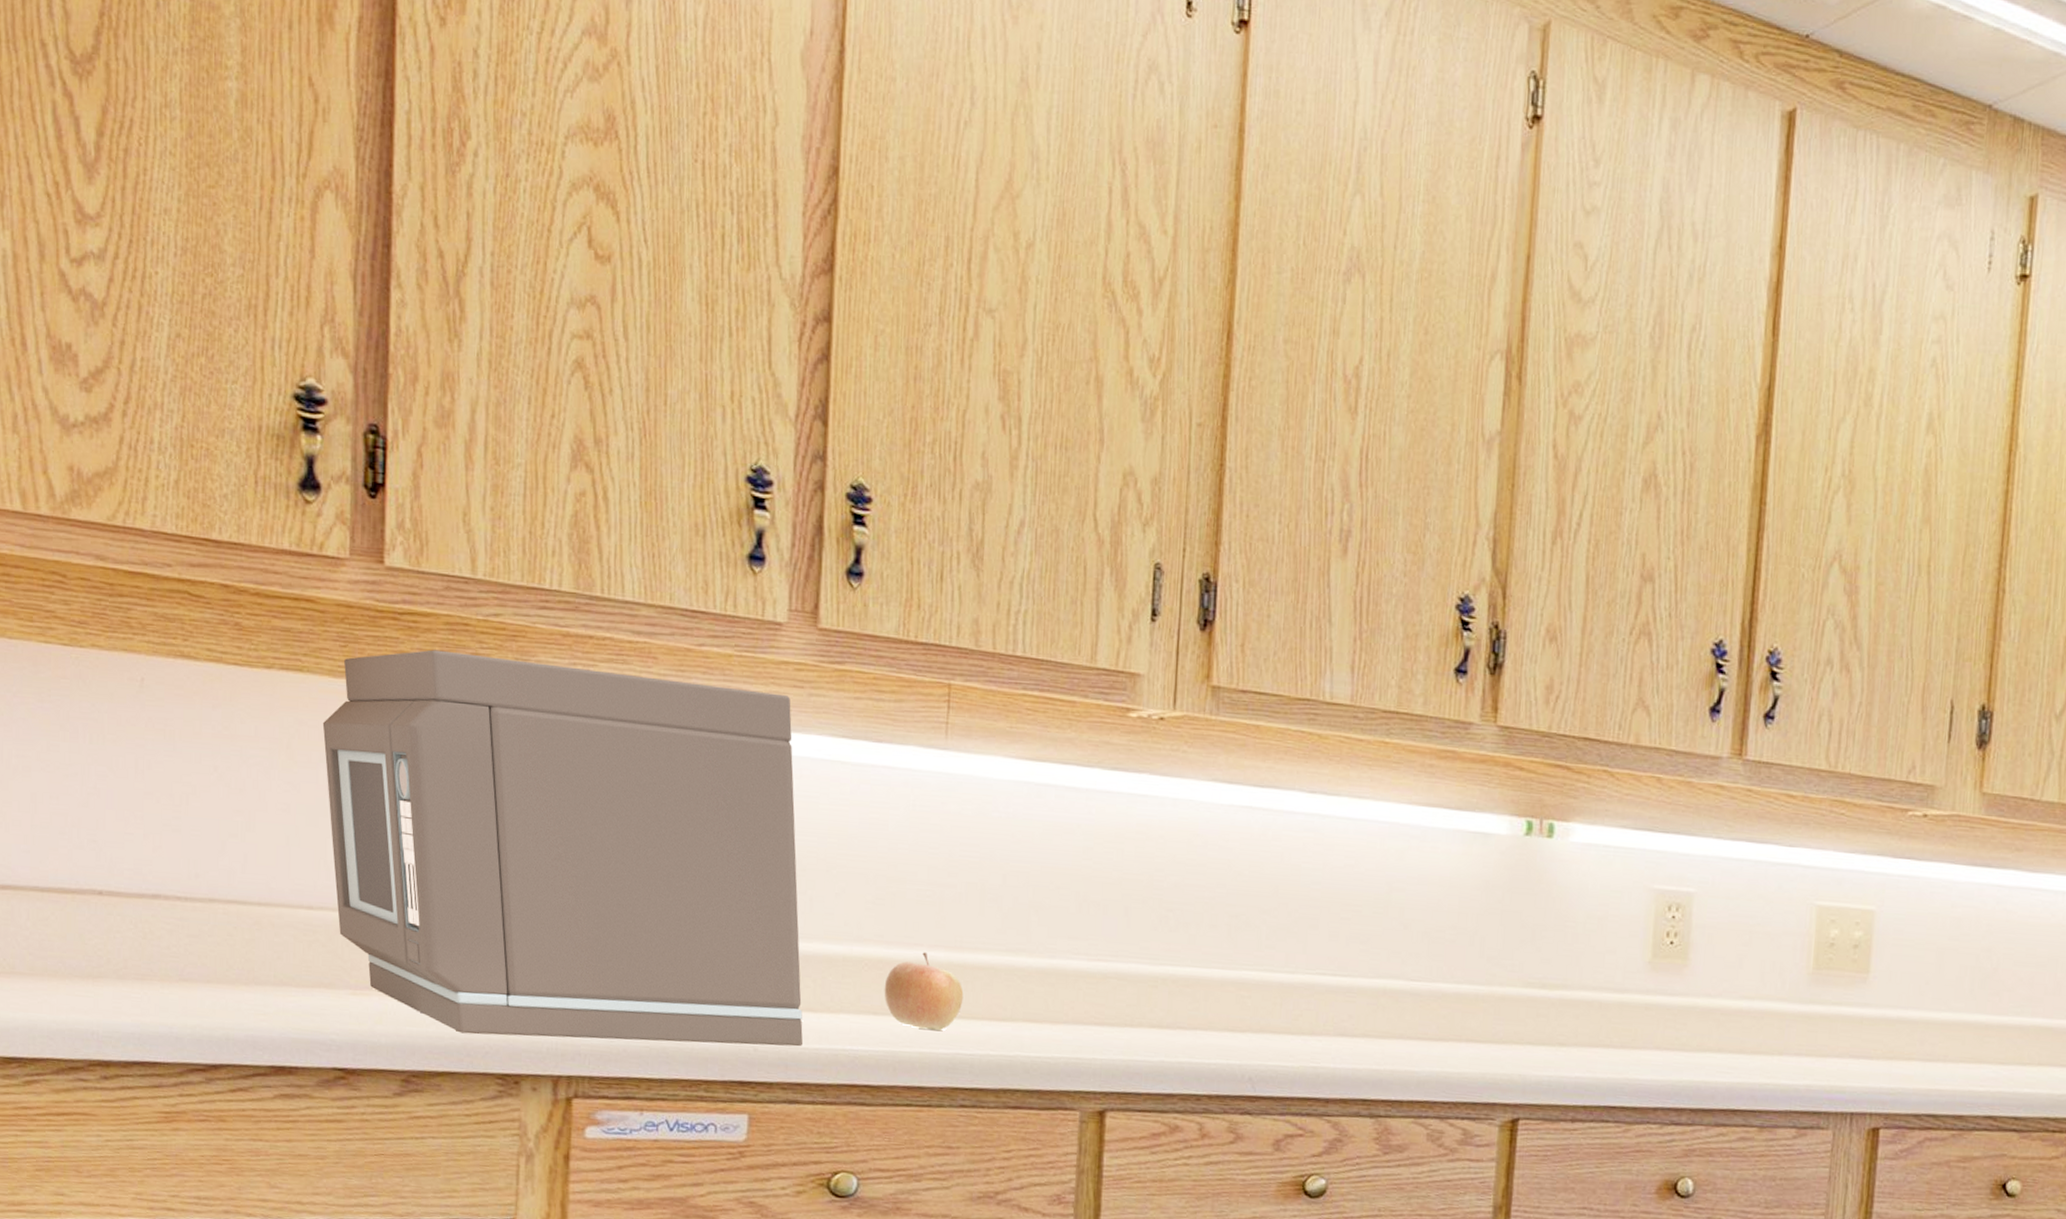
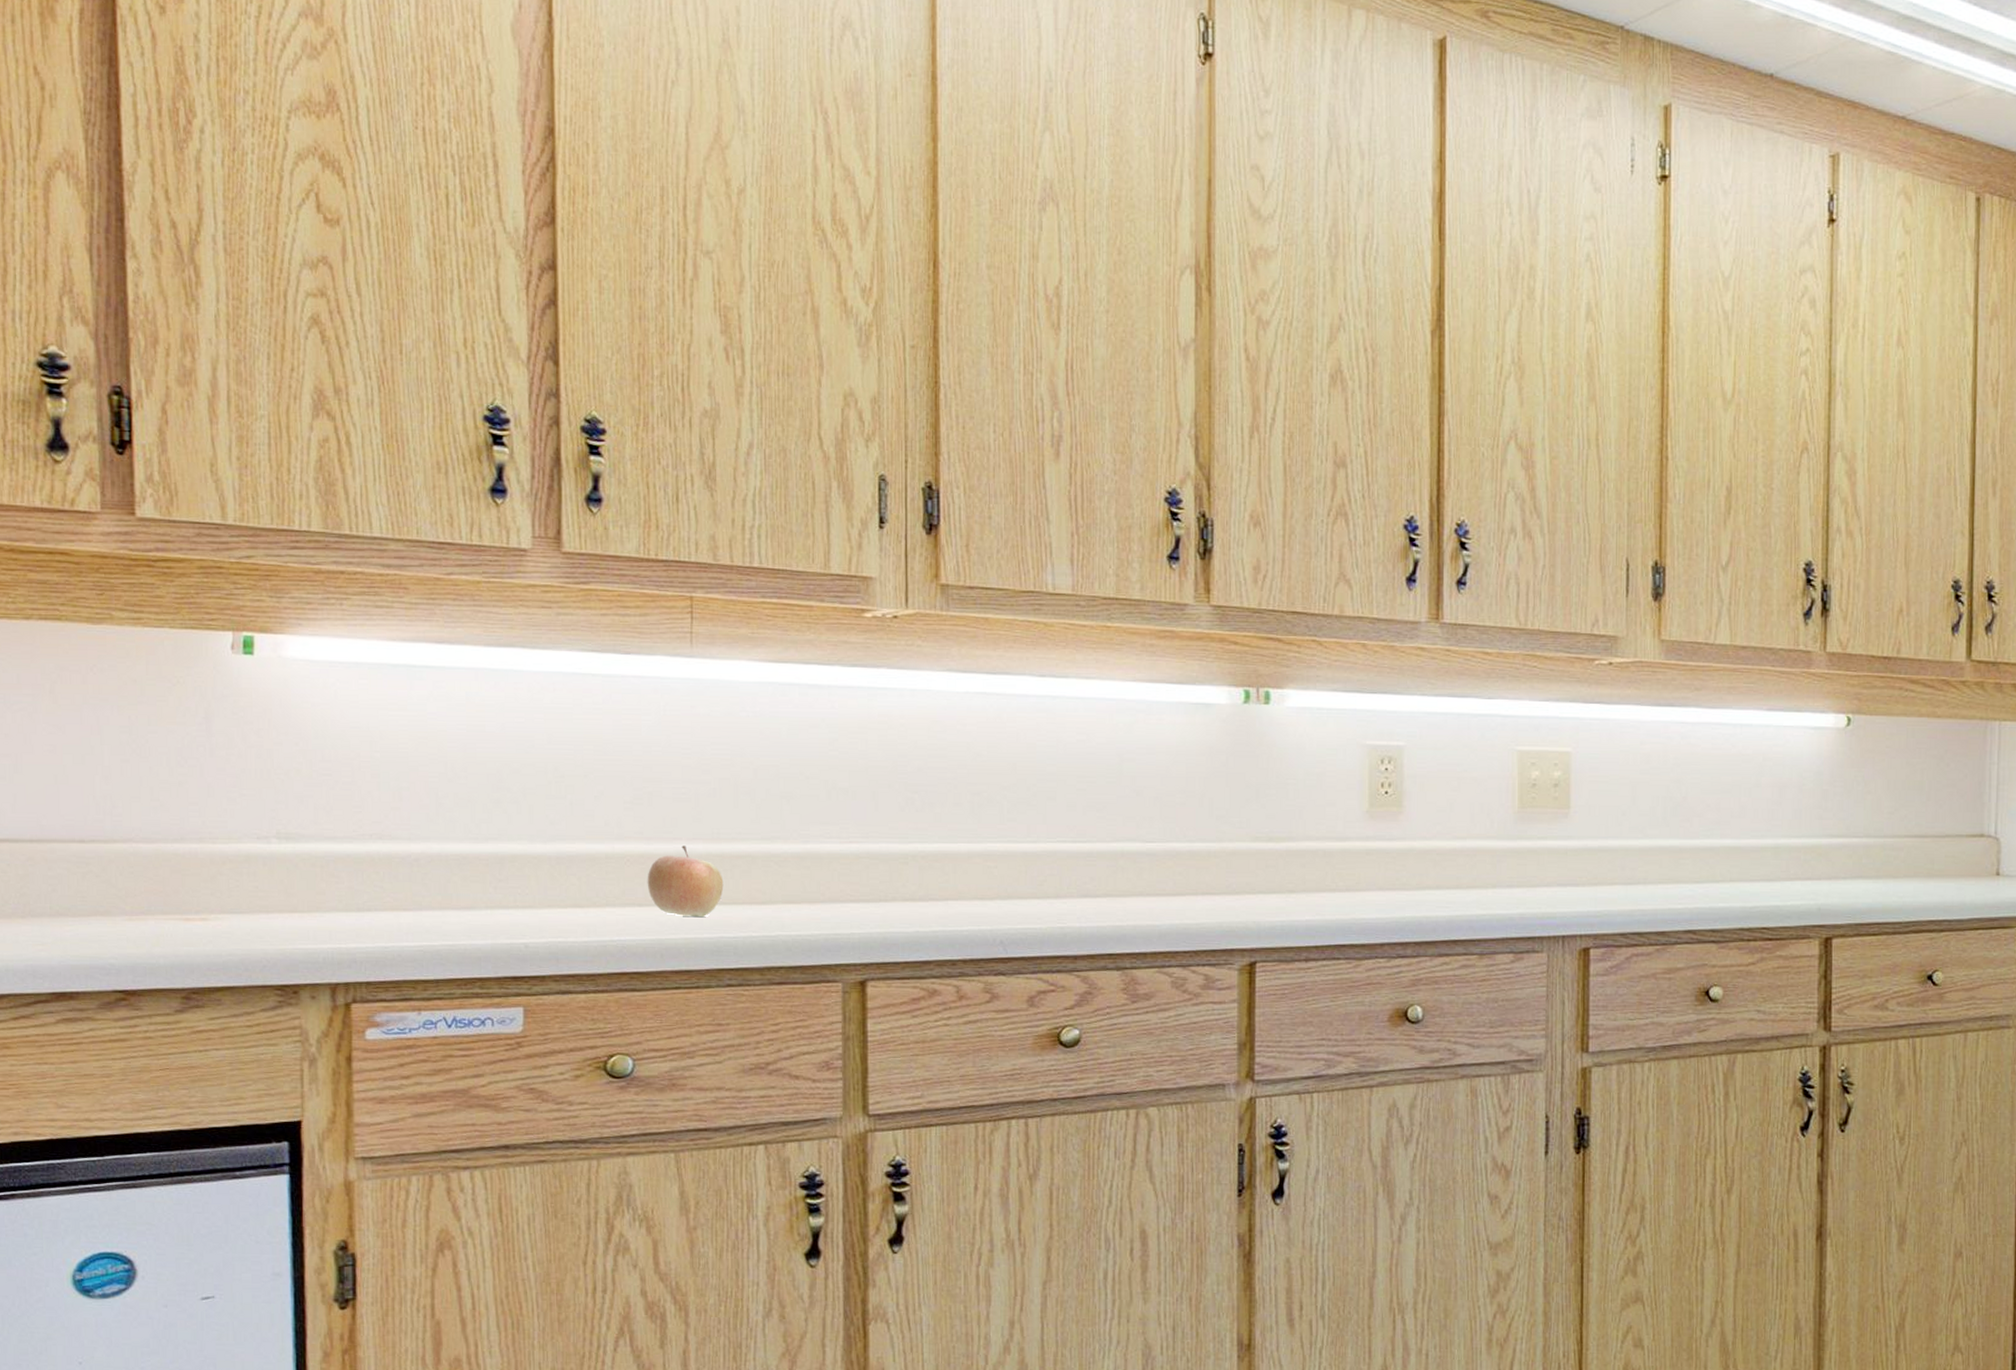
microwave: present [322,649,803,1047] -> none [83,593,571,950]

